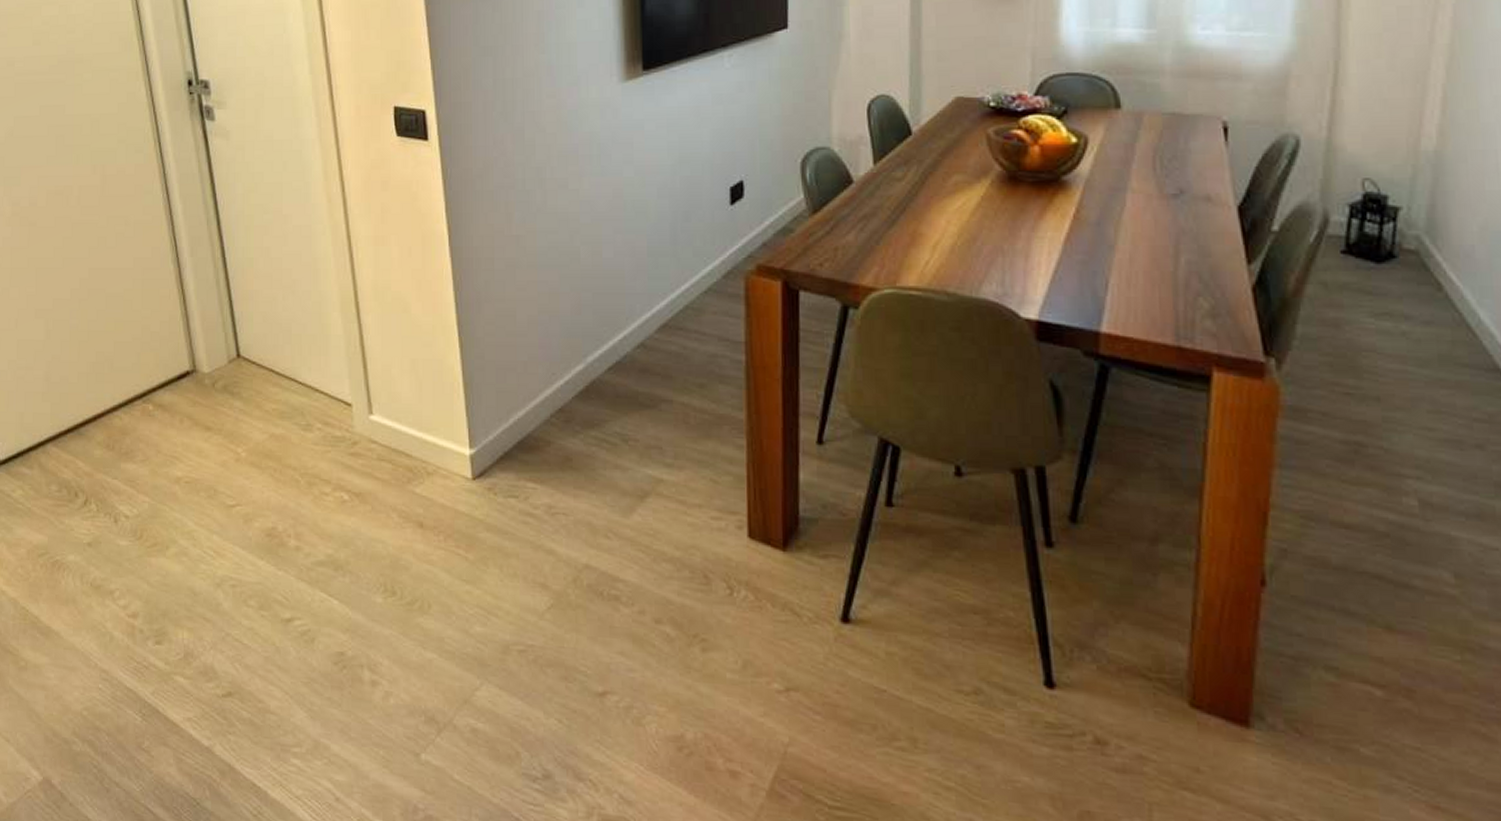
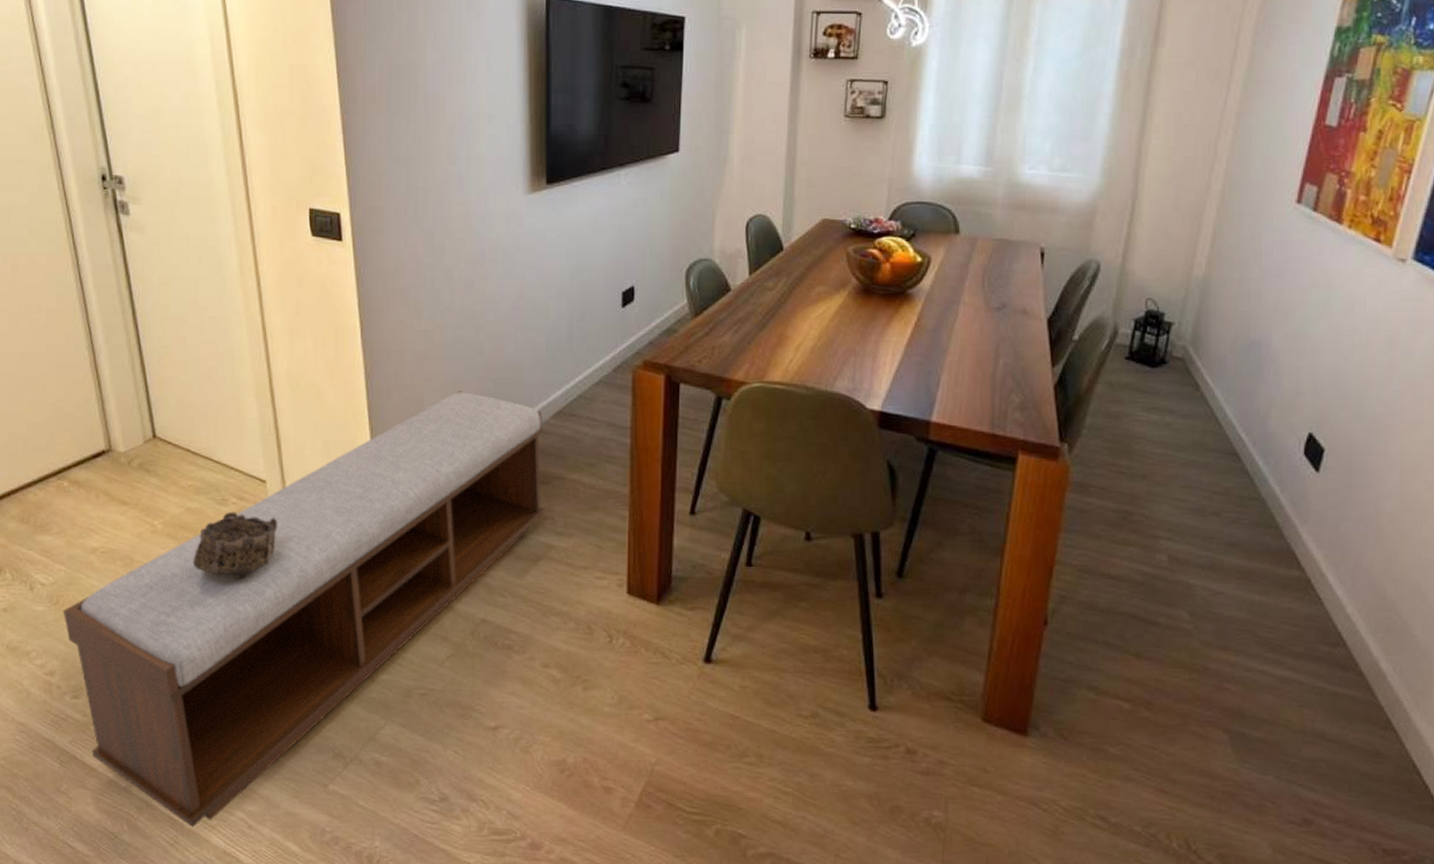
bench: none [146,302,651,797] -> present [63,391,544,828]
decorative box: none [278,438,364,516] -> present [193,511,277,581]

